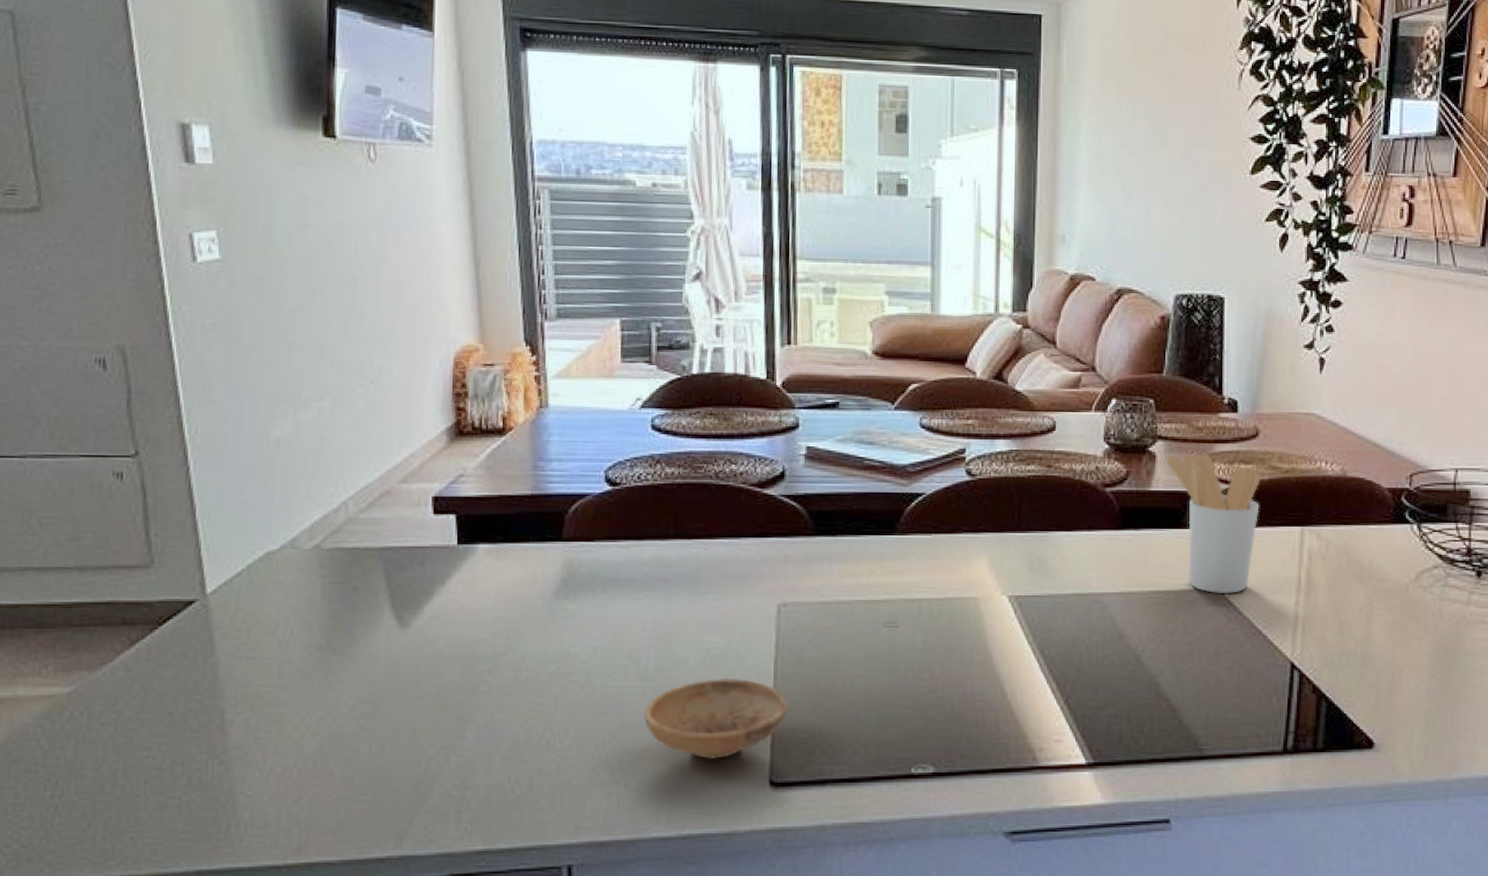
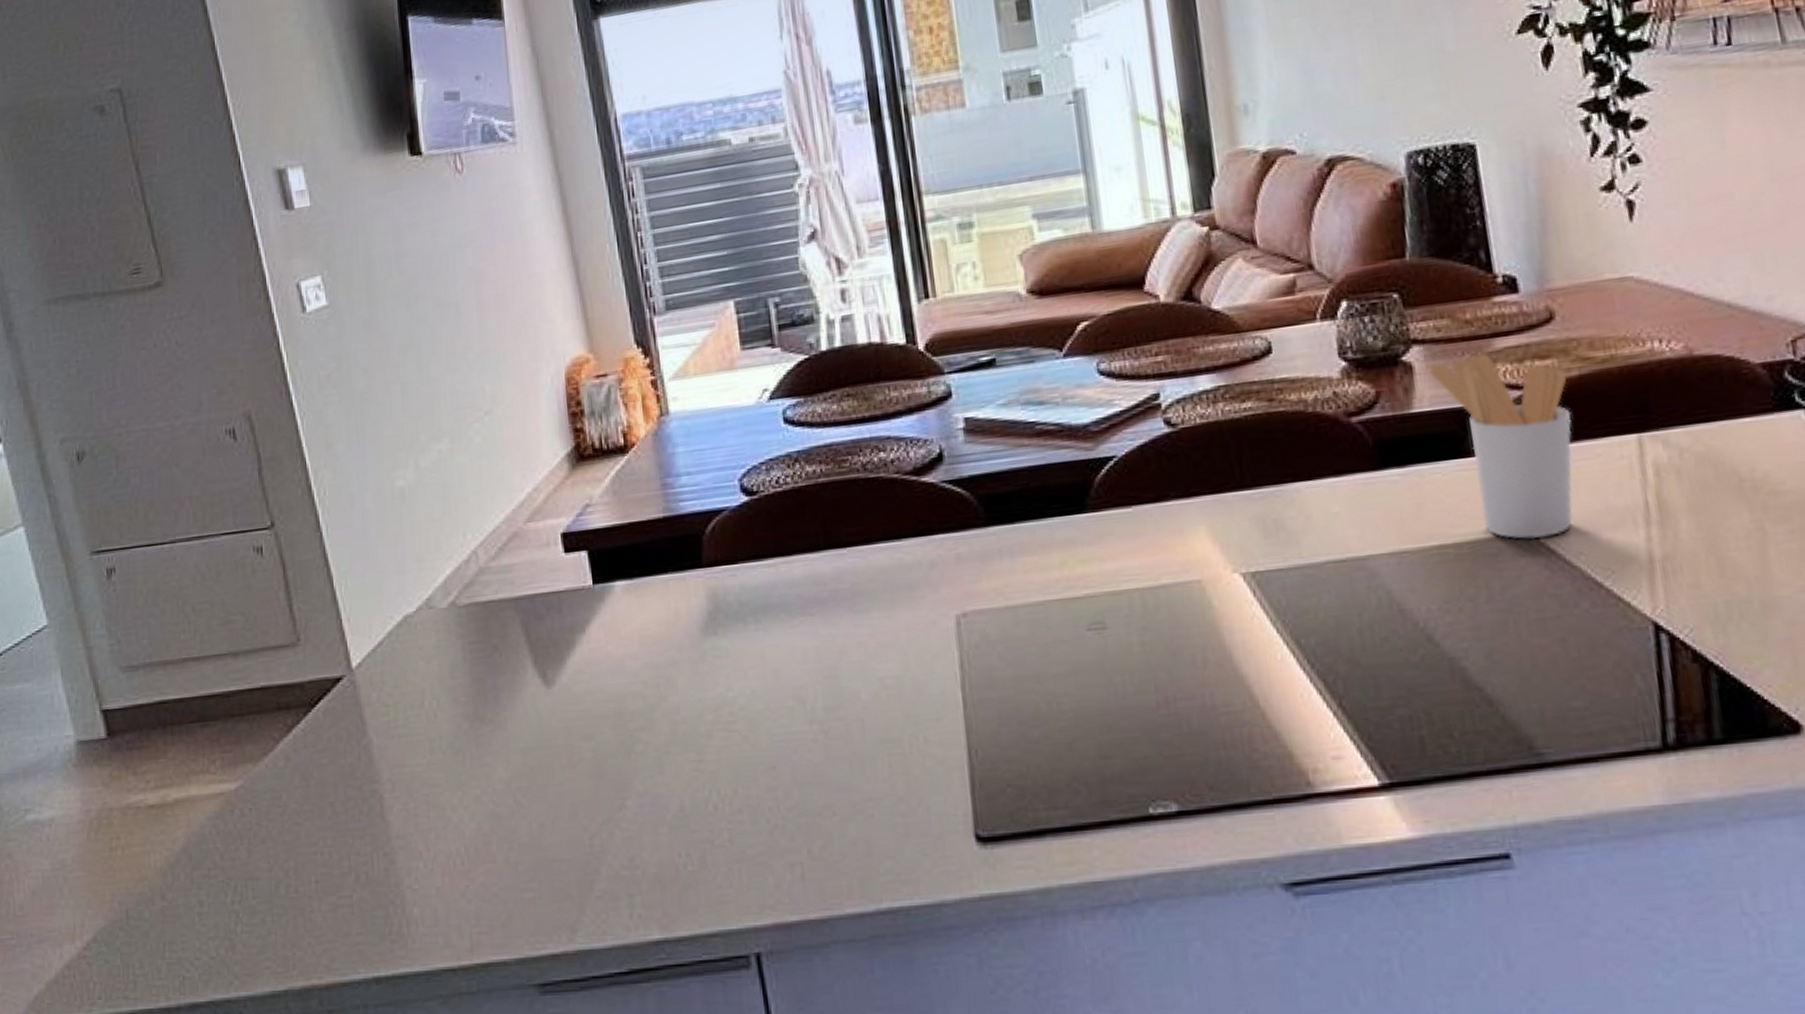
bowl: present [643,678,788,759] -> none [817,710,986,814]

